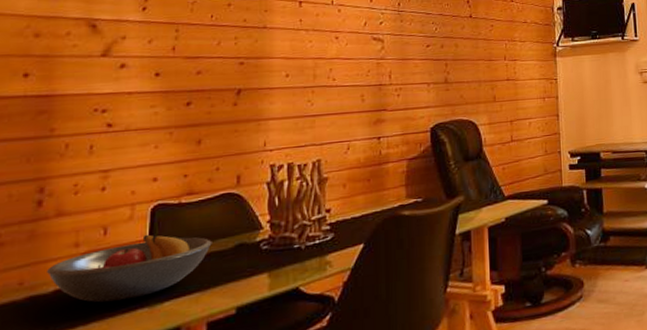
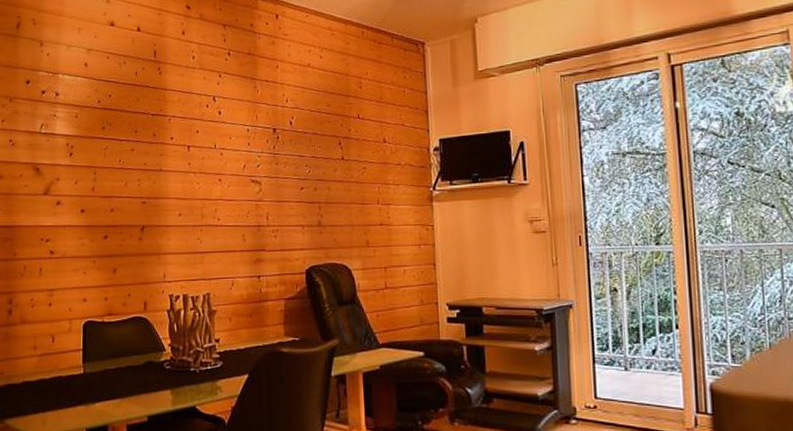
fruit bowl: present [47,234,212,303] -> none [17,345,128,397]

